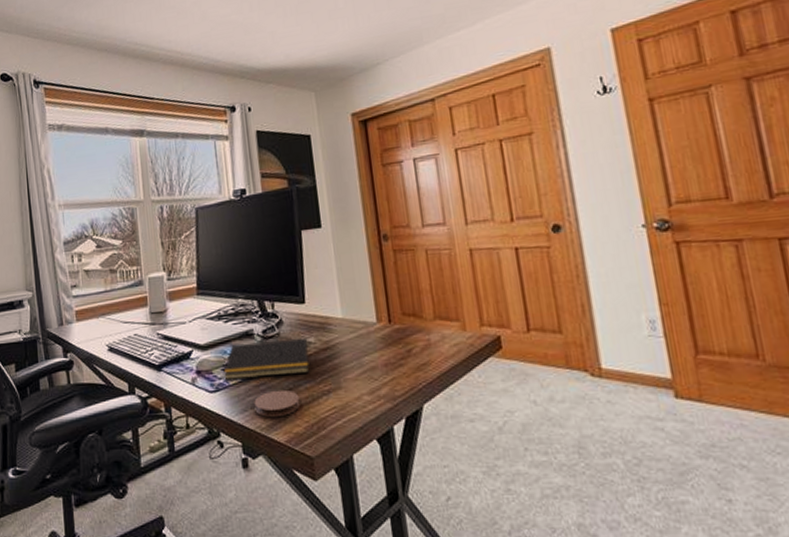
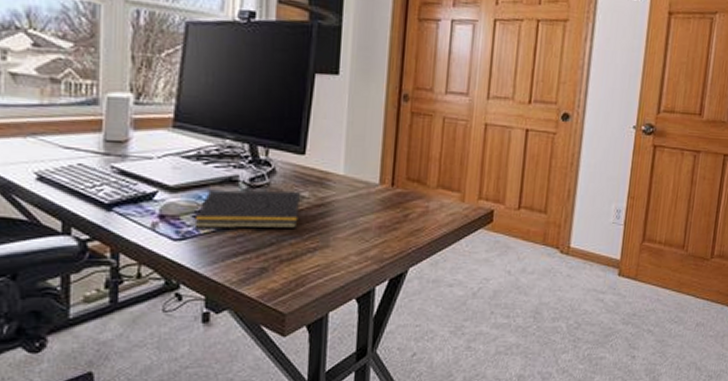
coaster: present [254,389,300,417] -> none [227,243,281,271]

